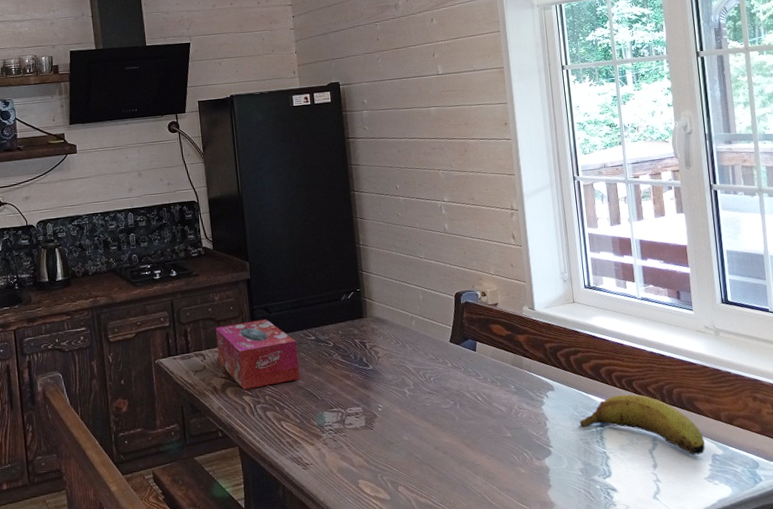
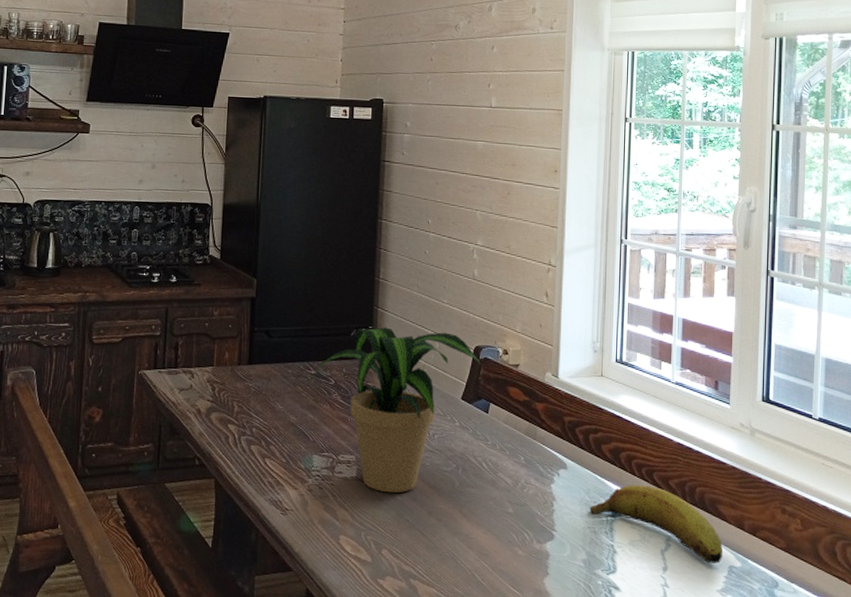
tissue box: present [215,319,300,390] -> none [207,343,295,418]
potted plant: none [311,284,463,436] -> present [310,327,481,493]

